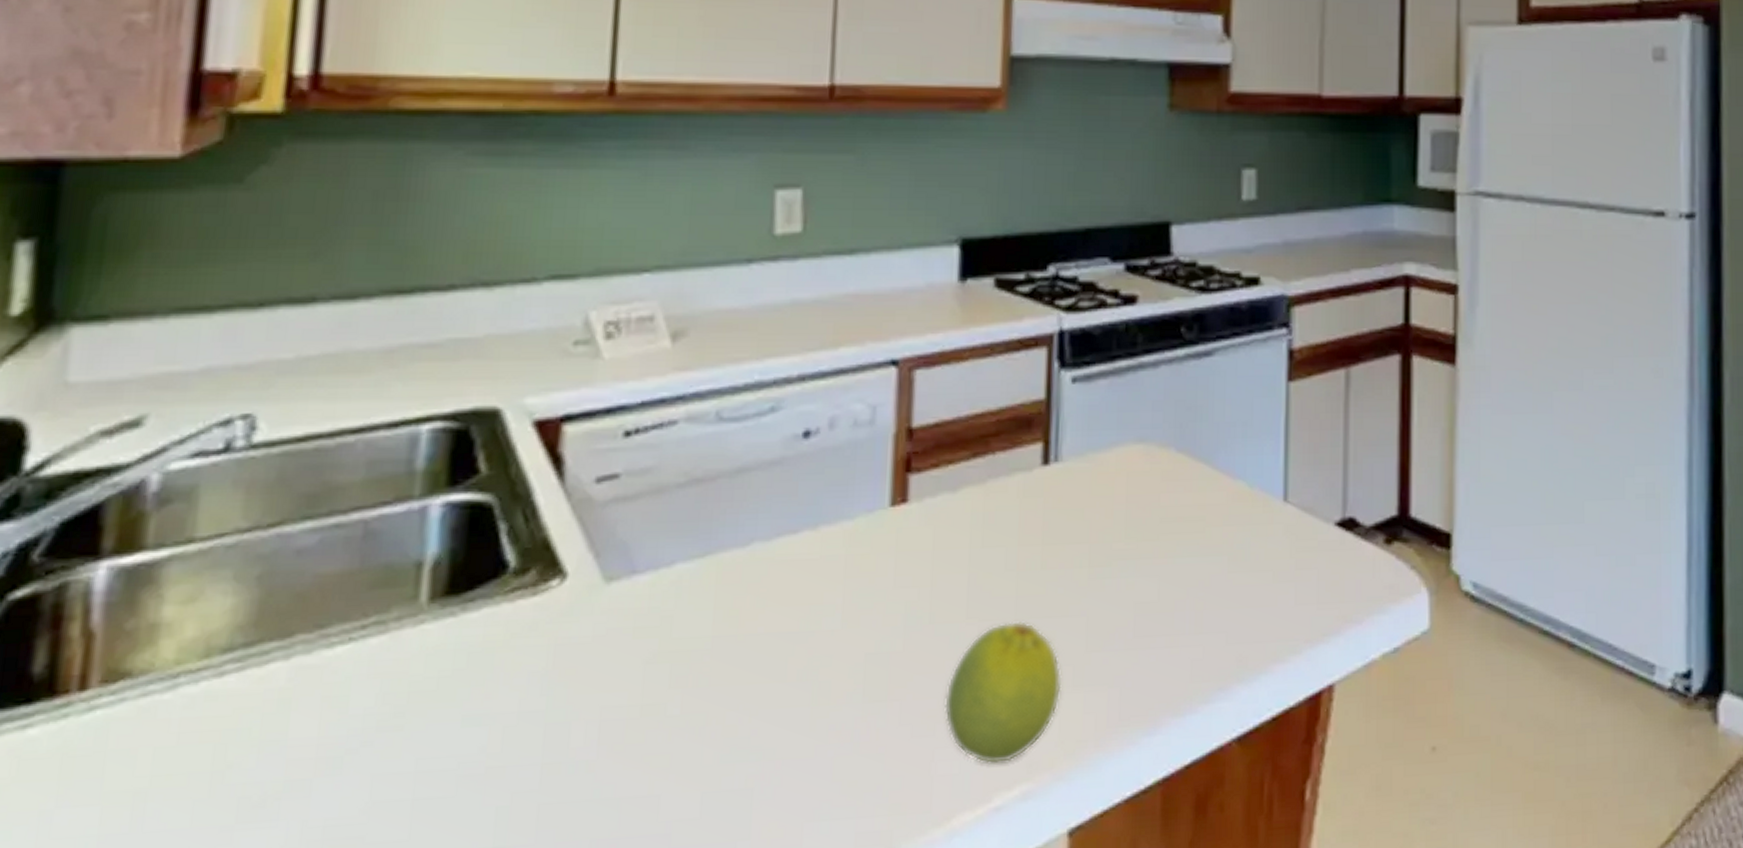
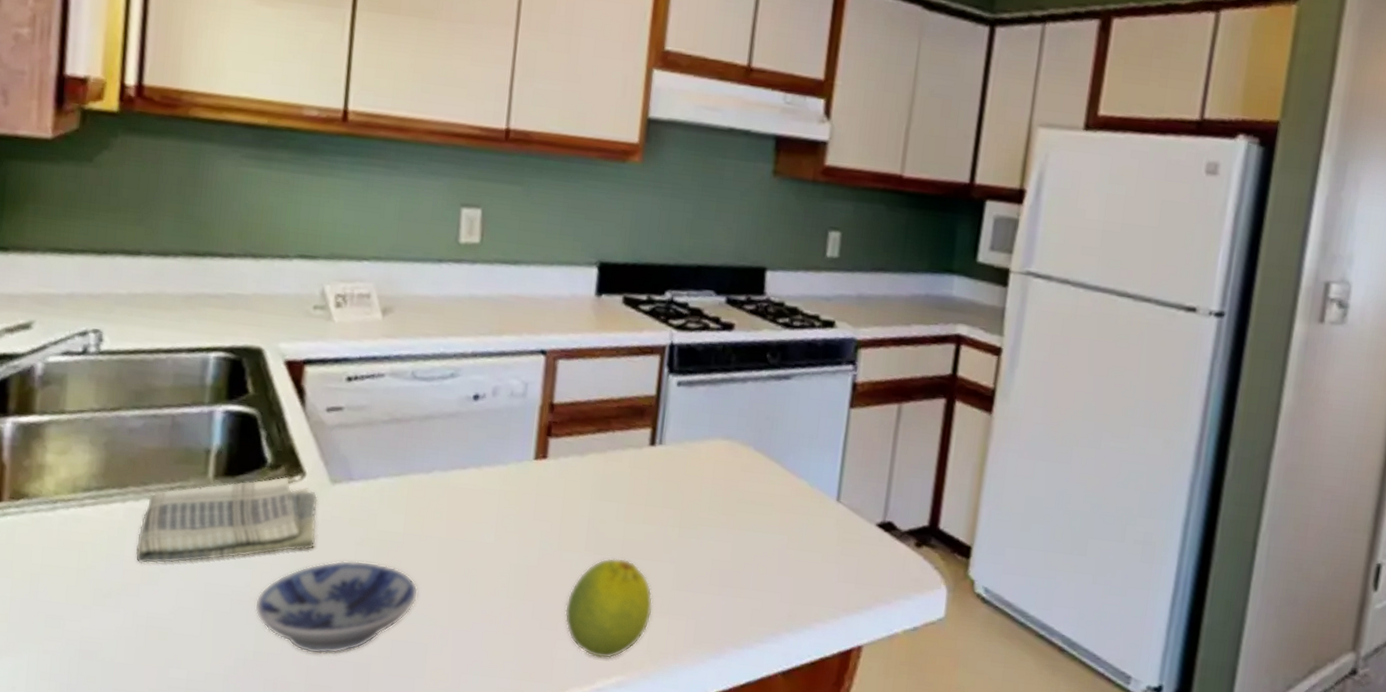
dish towel: none [306,583,586,746] -> present [136,476,318,564]
bowl: none [492,684,737,835] -> present [254,560,419,655]

